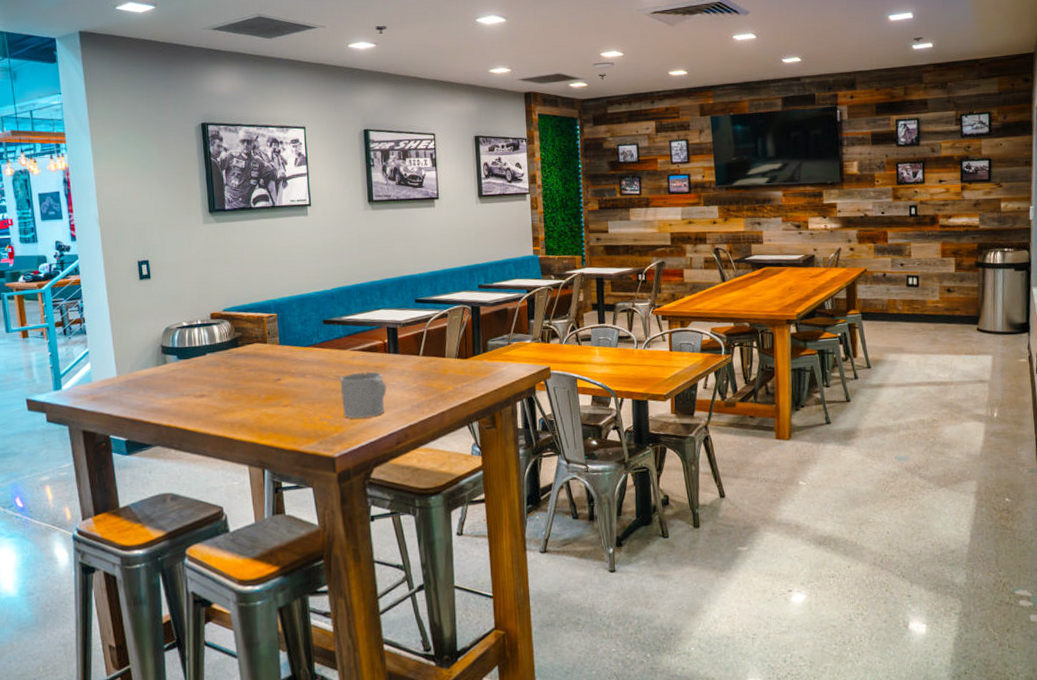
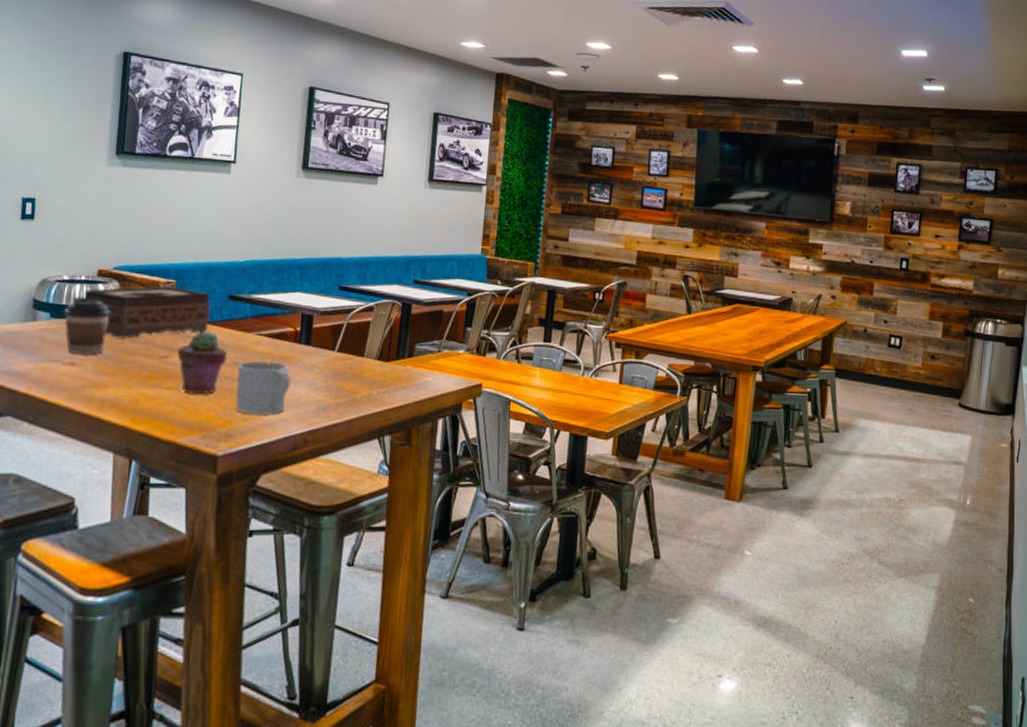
coffee cup: none [188,337,227,387] -> present [64,295,110,355]
tissue box: none [202,319,310,369] -> present [84,286,211,339]
potted succulent: none [287,352,330,408] -> present [177,330,228,395]

